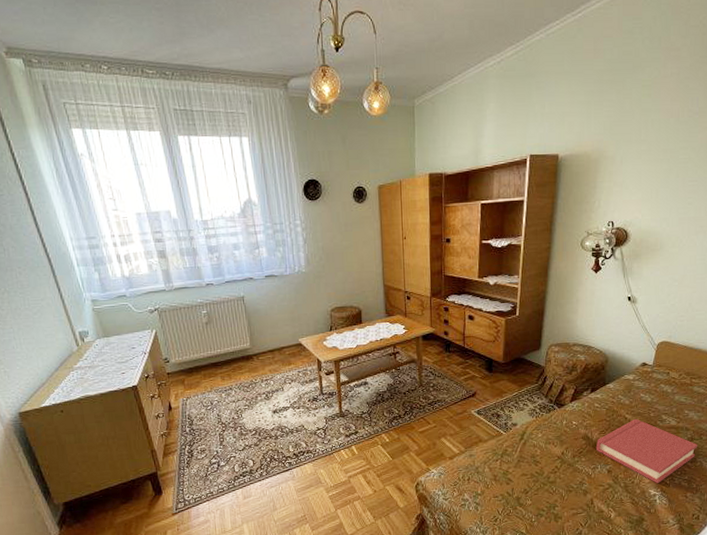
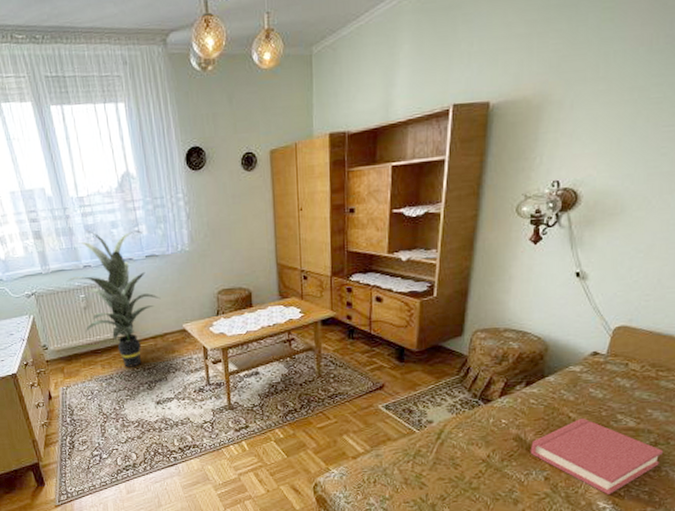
indoor plant: none [189,250,279,379] -> present [67,230,161,368]

